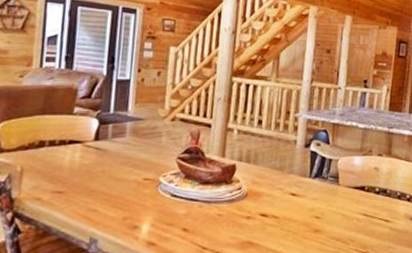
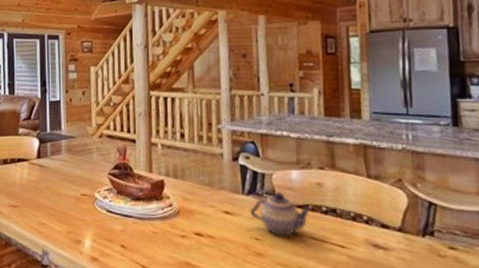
teapot: none [314,175,369,214] -> present [250,192,314,237]

